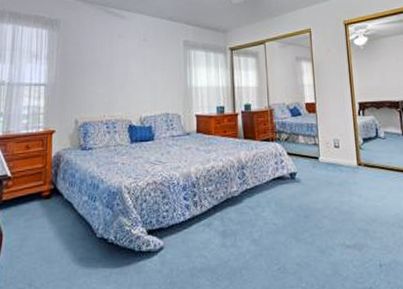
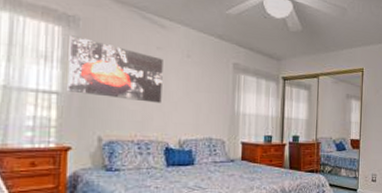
wall art: none [52,35,124,85] -> present [67,35,163,103]

